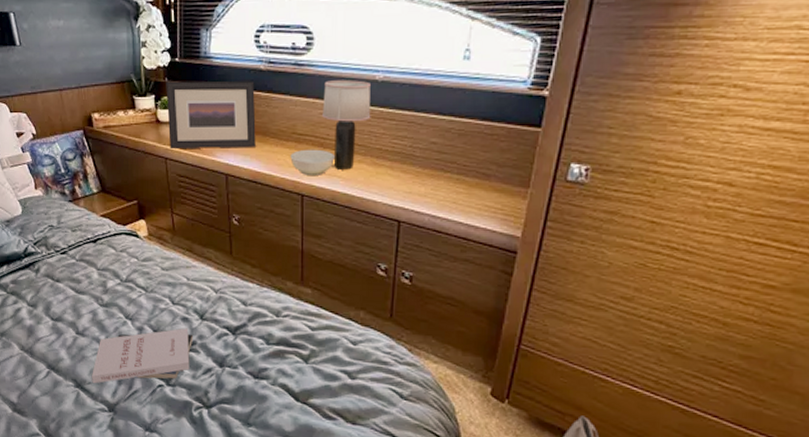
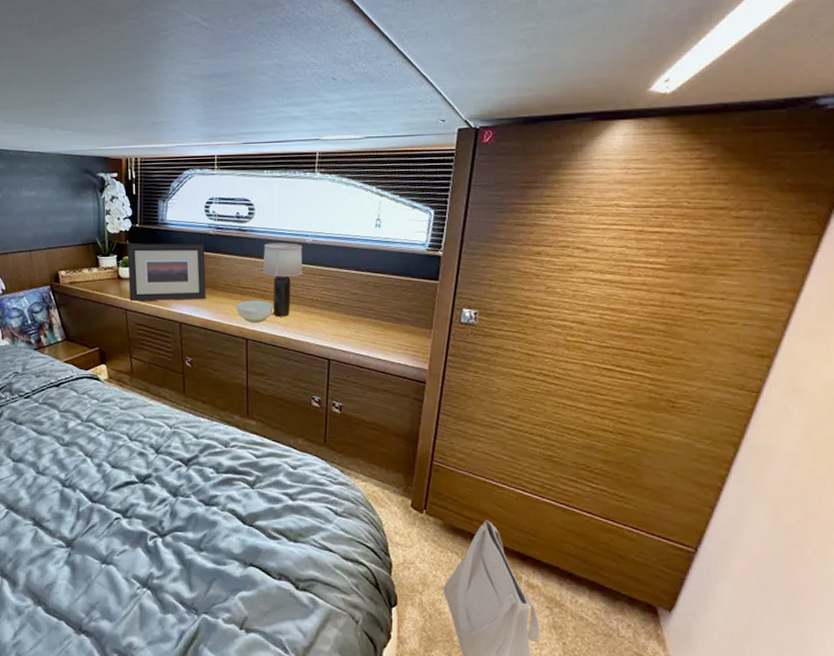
books: present [91,328,194,384] -> none [50,462,149,521]

